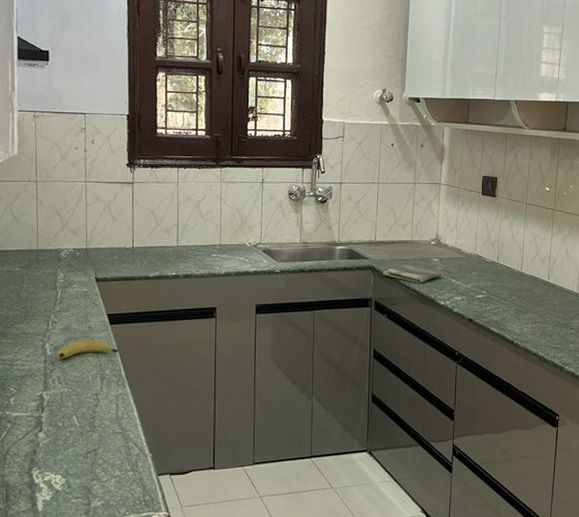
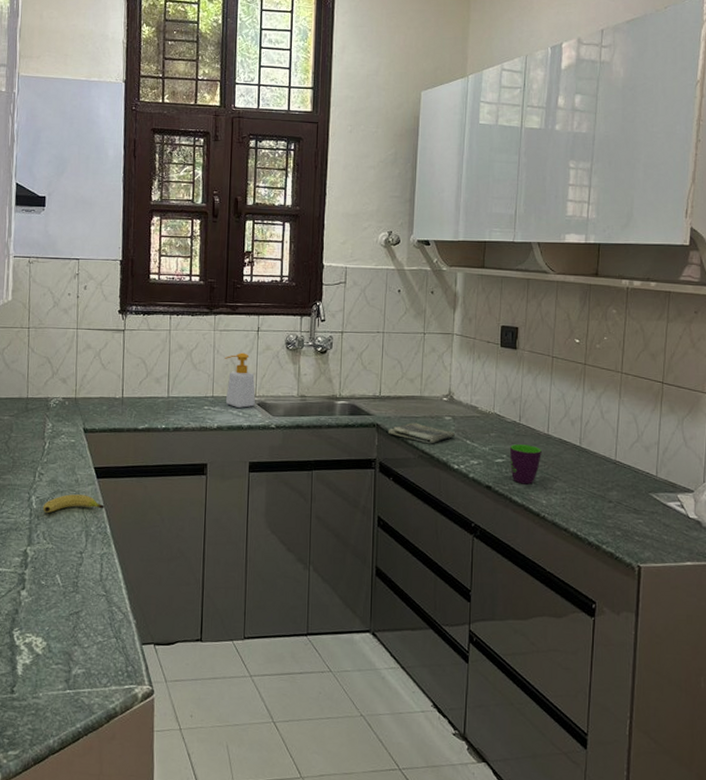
soap bottle: none [231,203,261,255] -> present [224,352,255,408]
mug: none [488,281,516,316] -> present [509,444,542,485]

